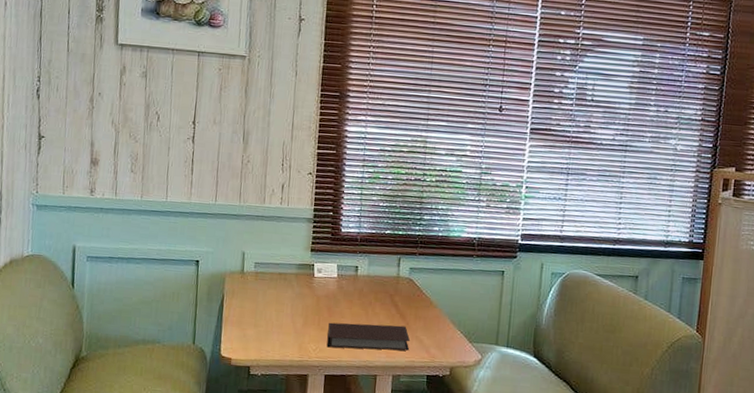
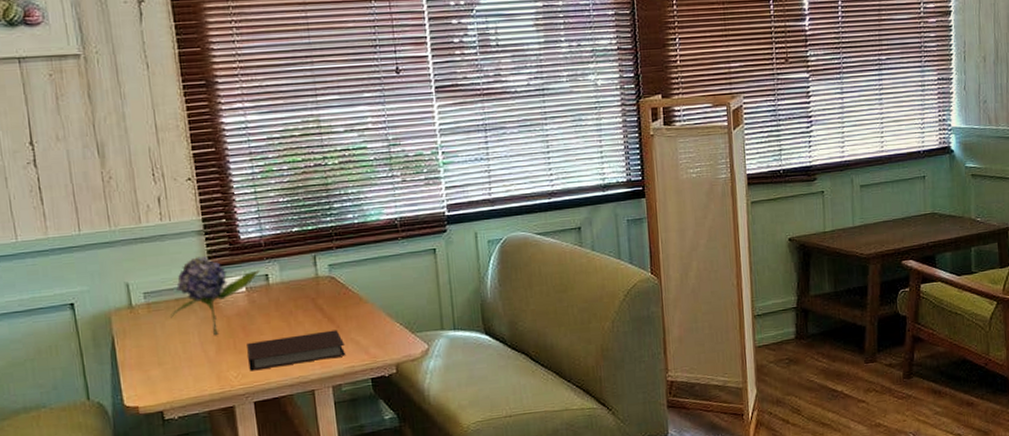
flower: none [272,240,352,310] -> present [170,256,260,335]

